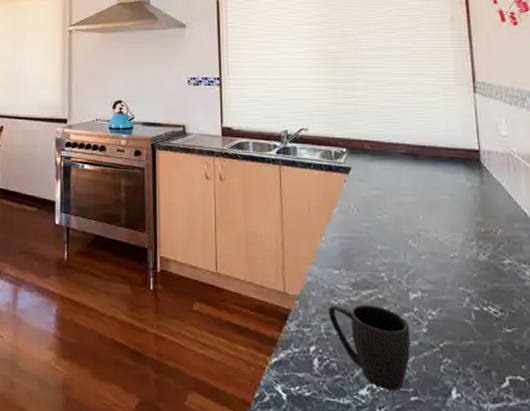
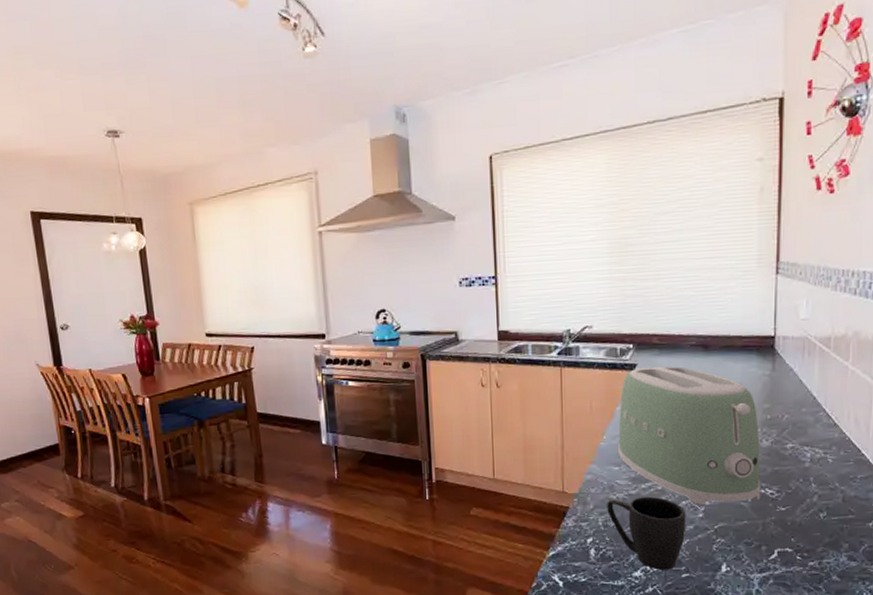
toaster: none [336,171,485,319] -> present [618,366,761,505]

